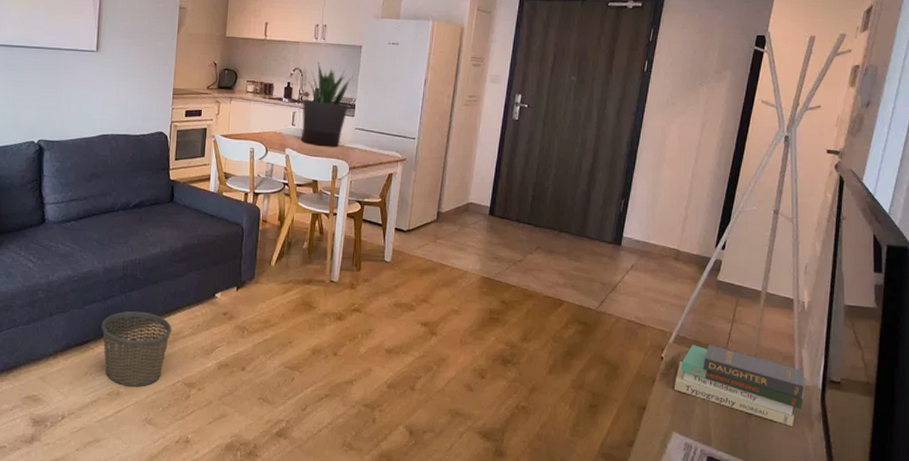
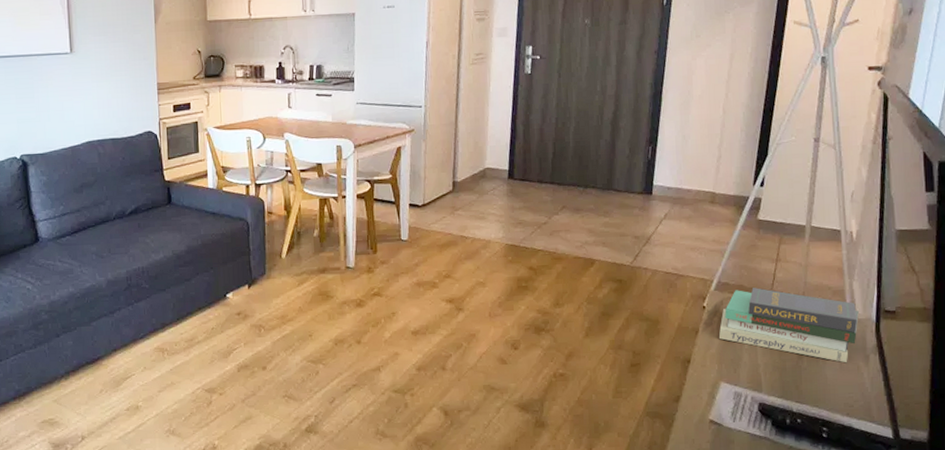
basket: present [101,311,172,387] -> none [111,321,185,400]
planter: present [301,62,352,149] -> none [297,36,348,128]

